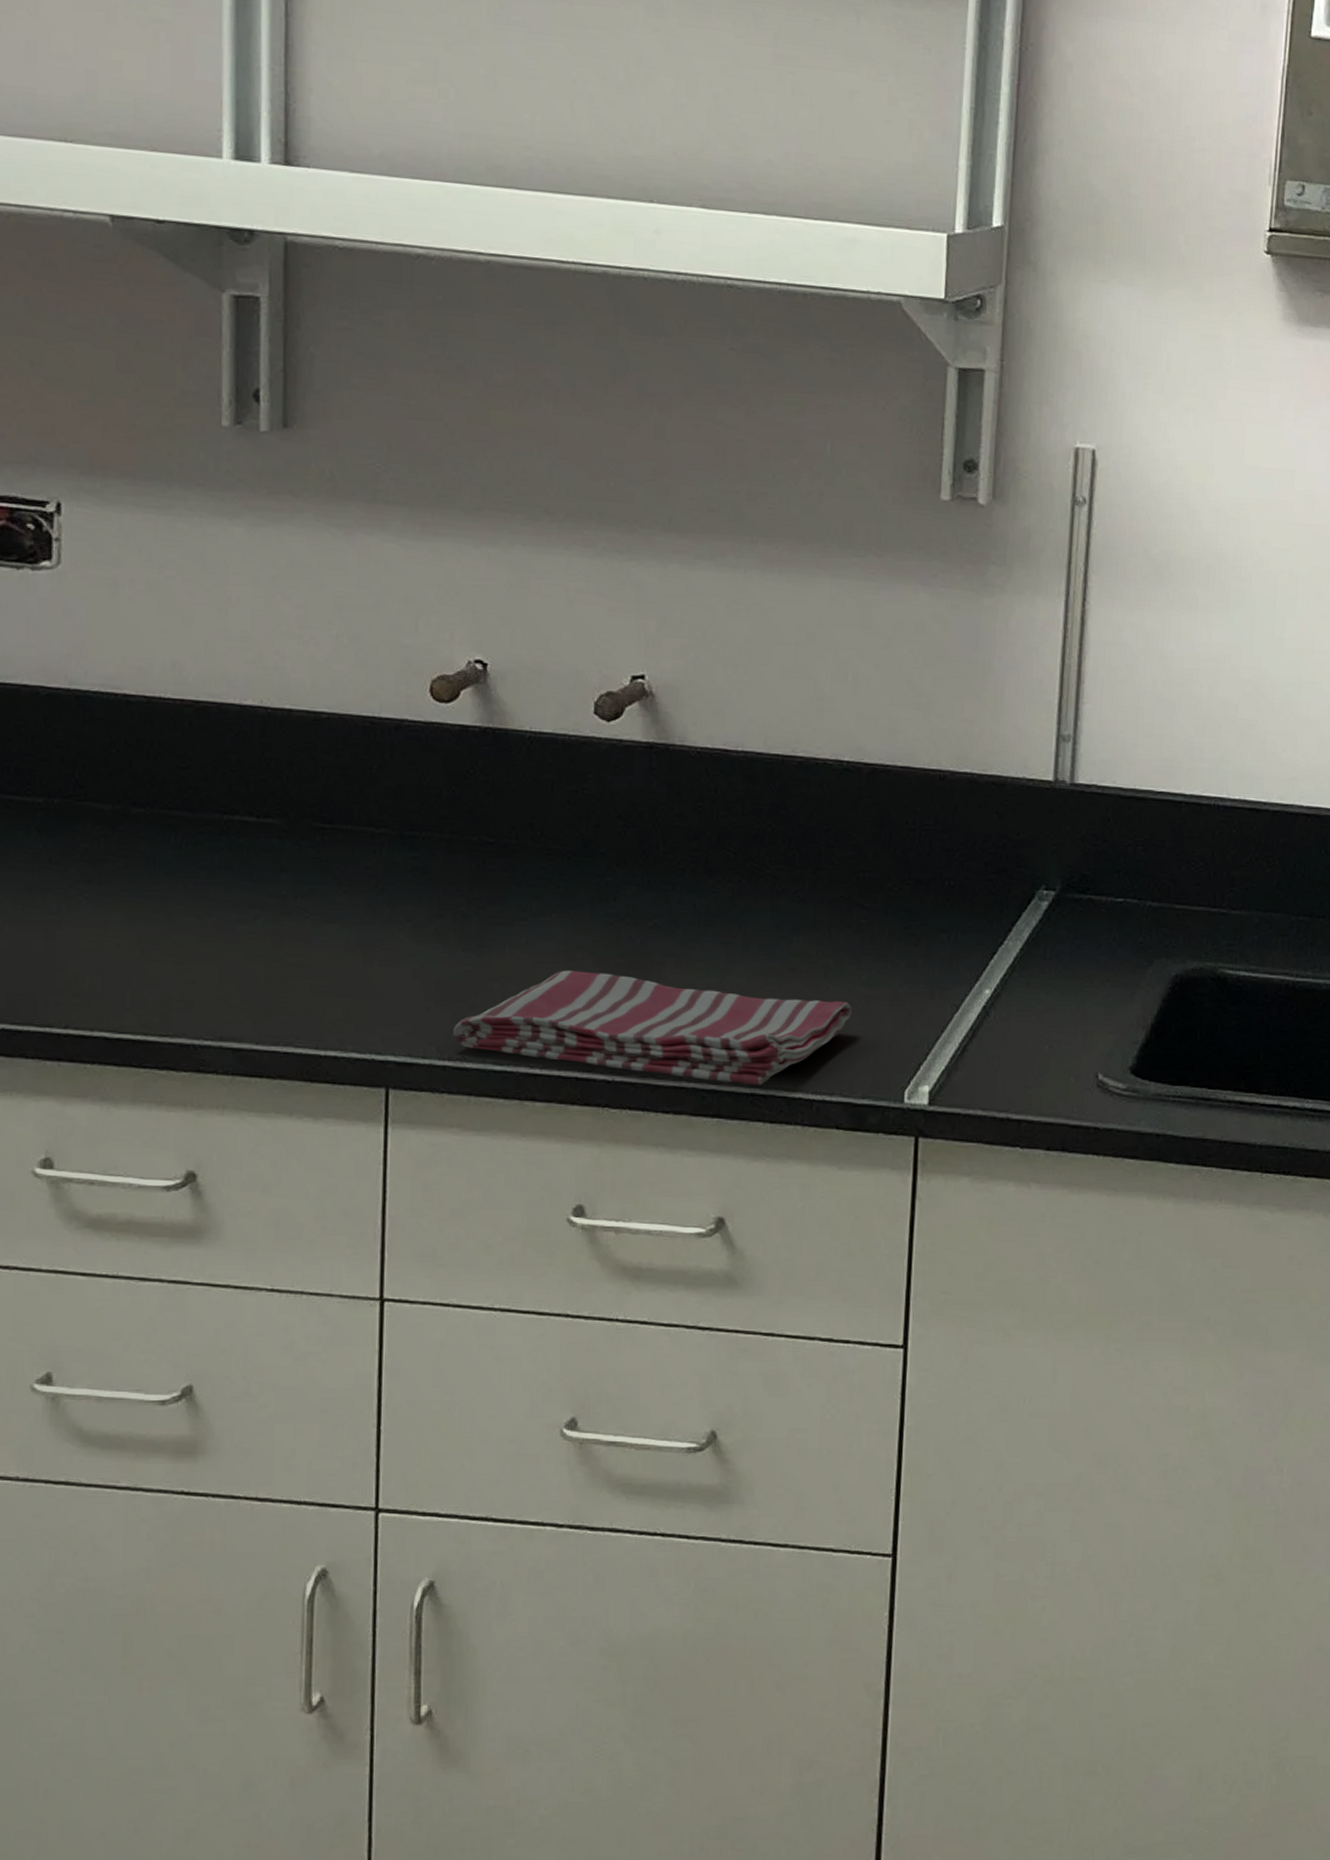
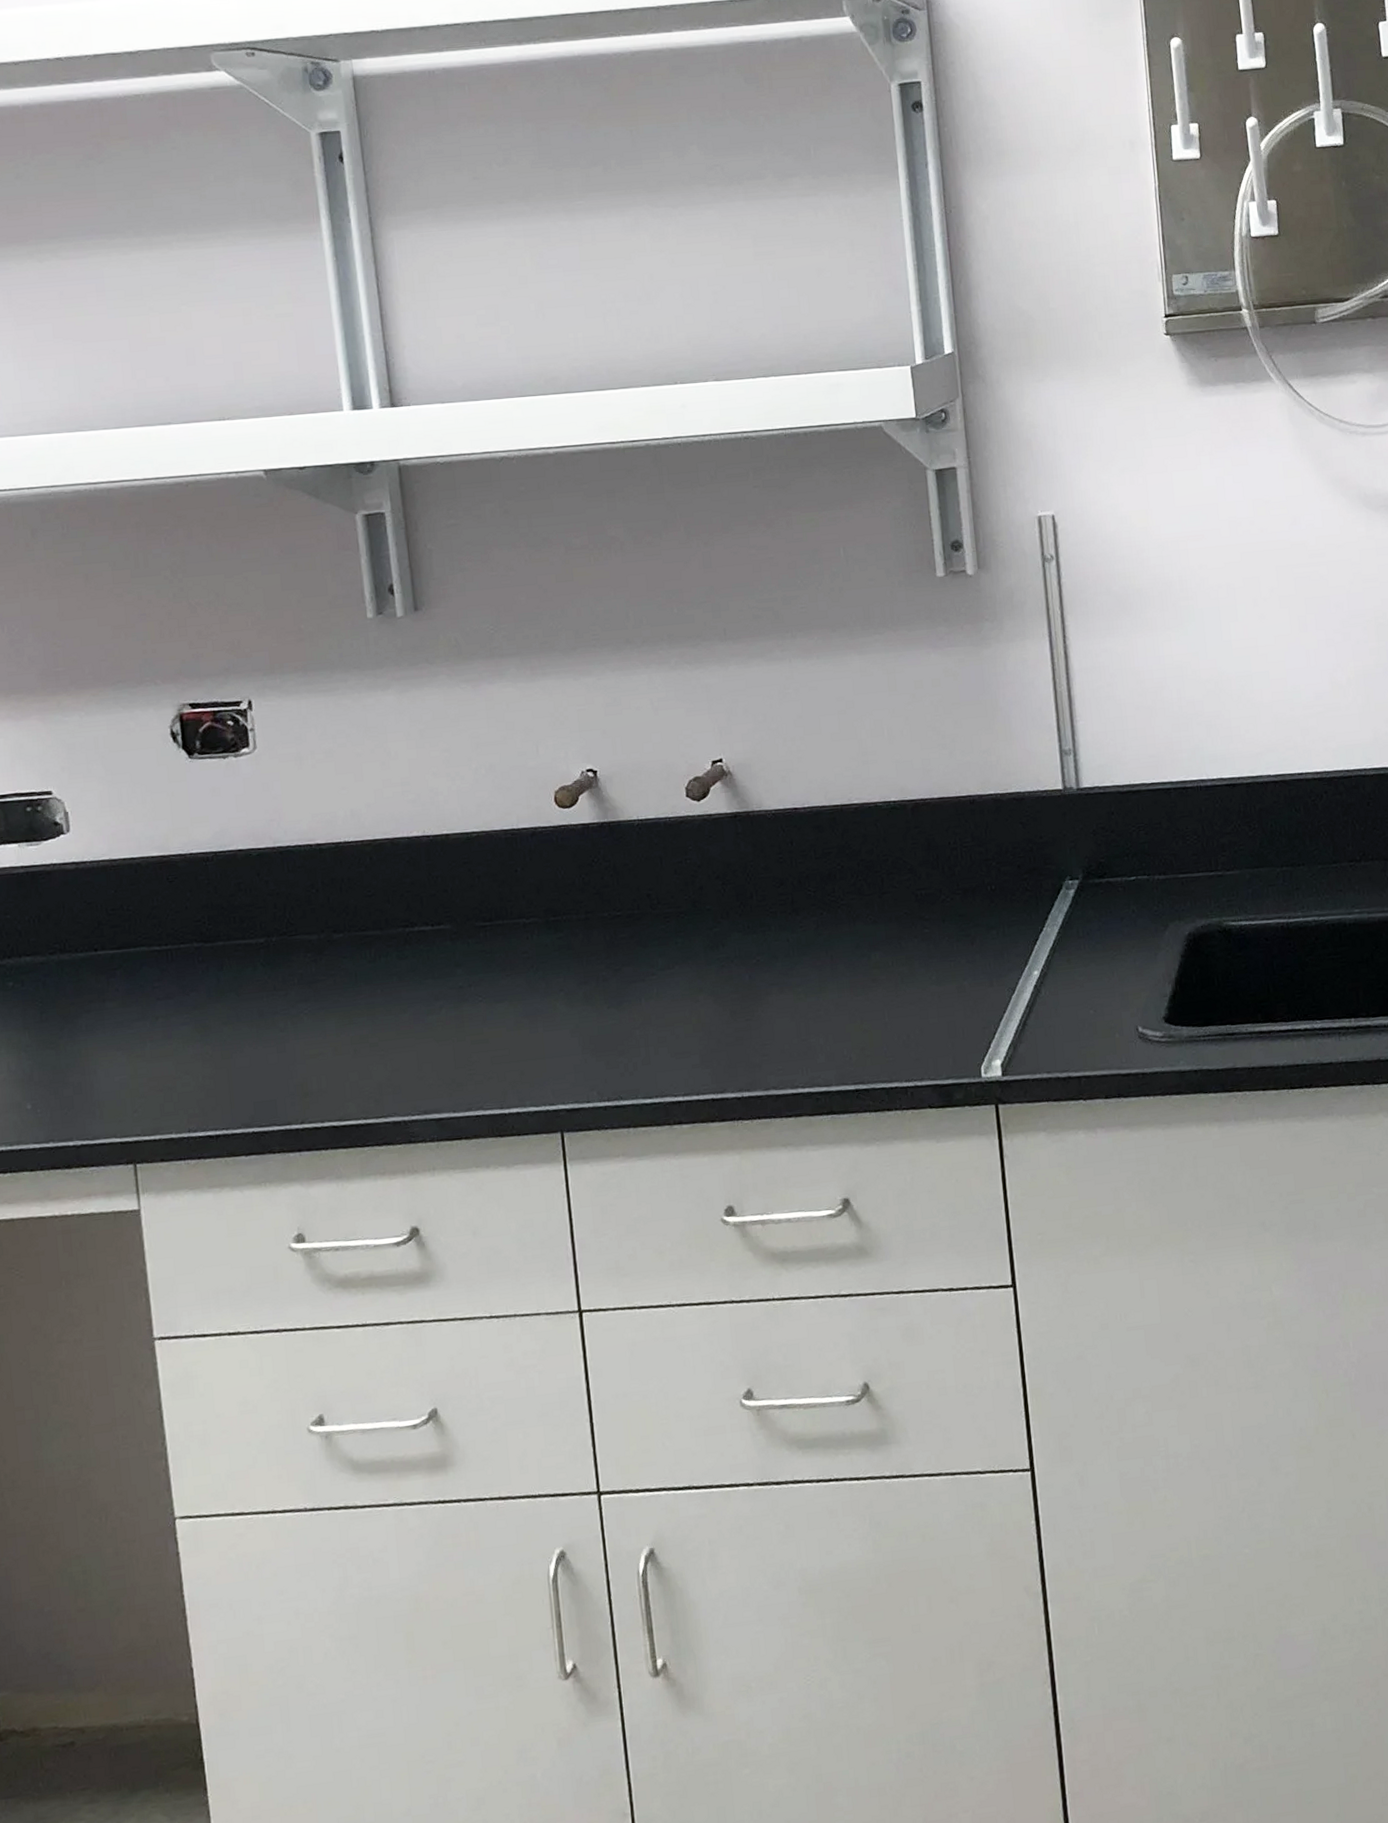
dish towel: present [453,970,852,1085] -> none [609,1000,928,1088]

